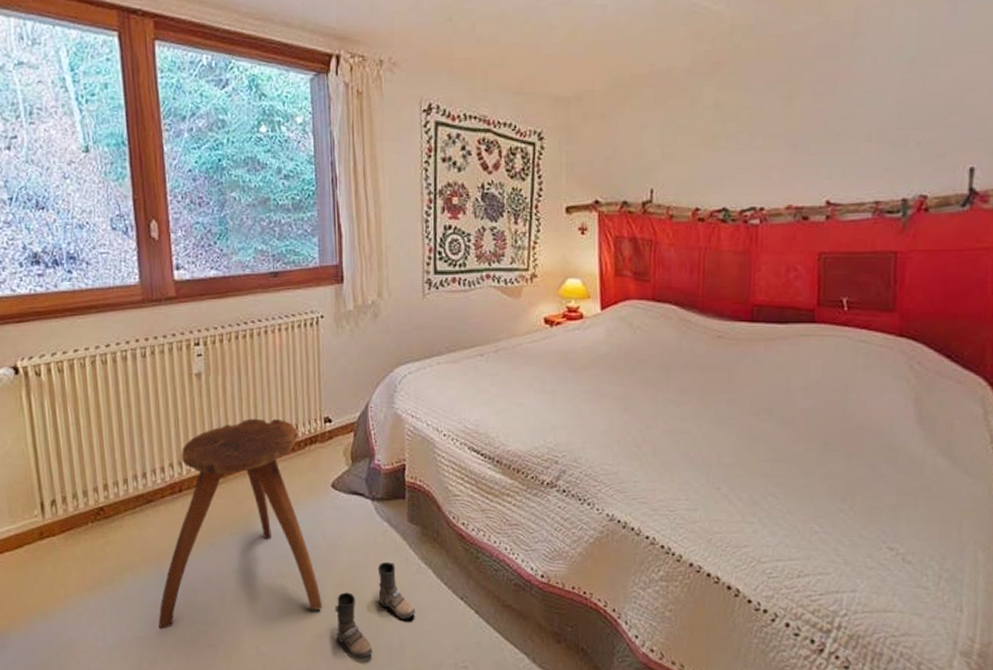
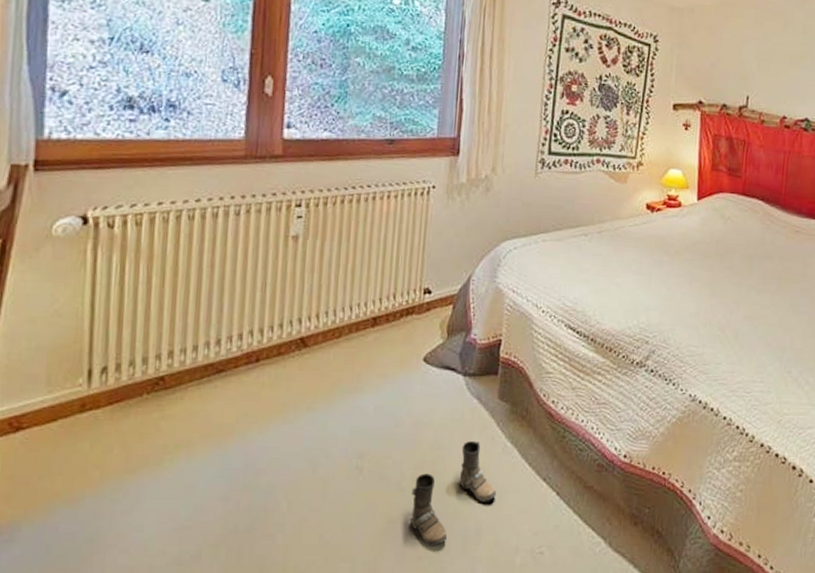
stool: present [158,418,323,629] -> none [209,286,399,517]

